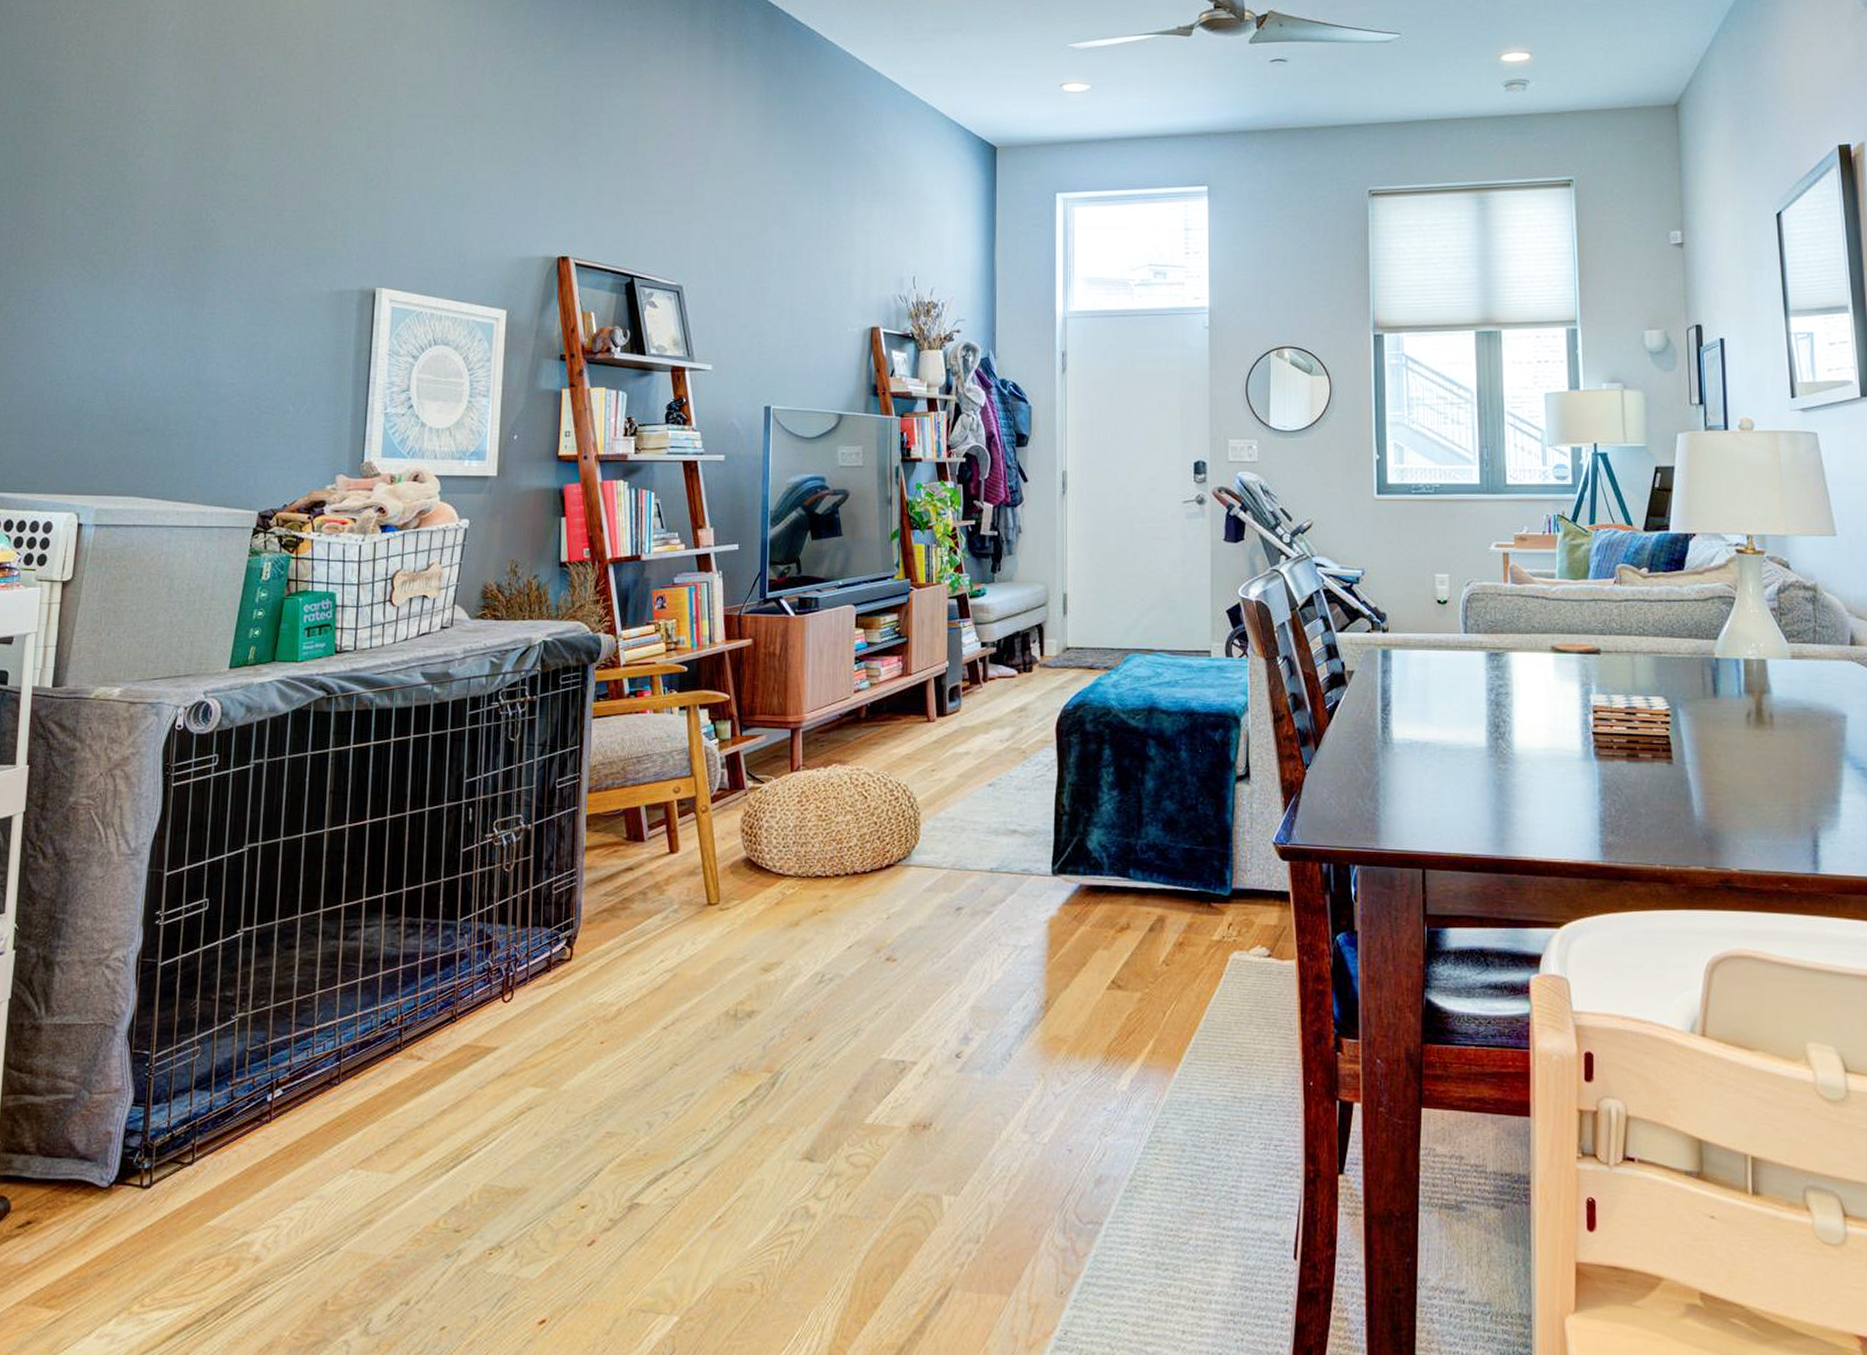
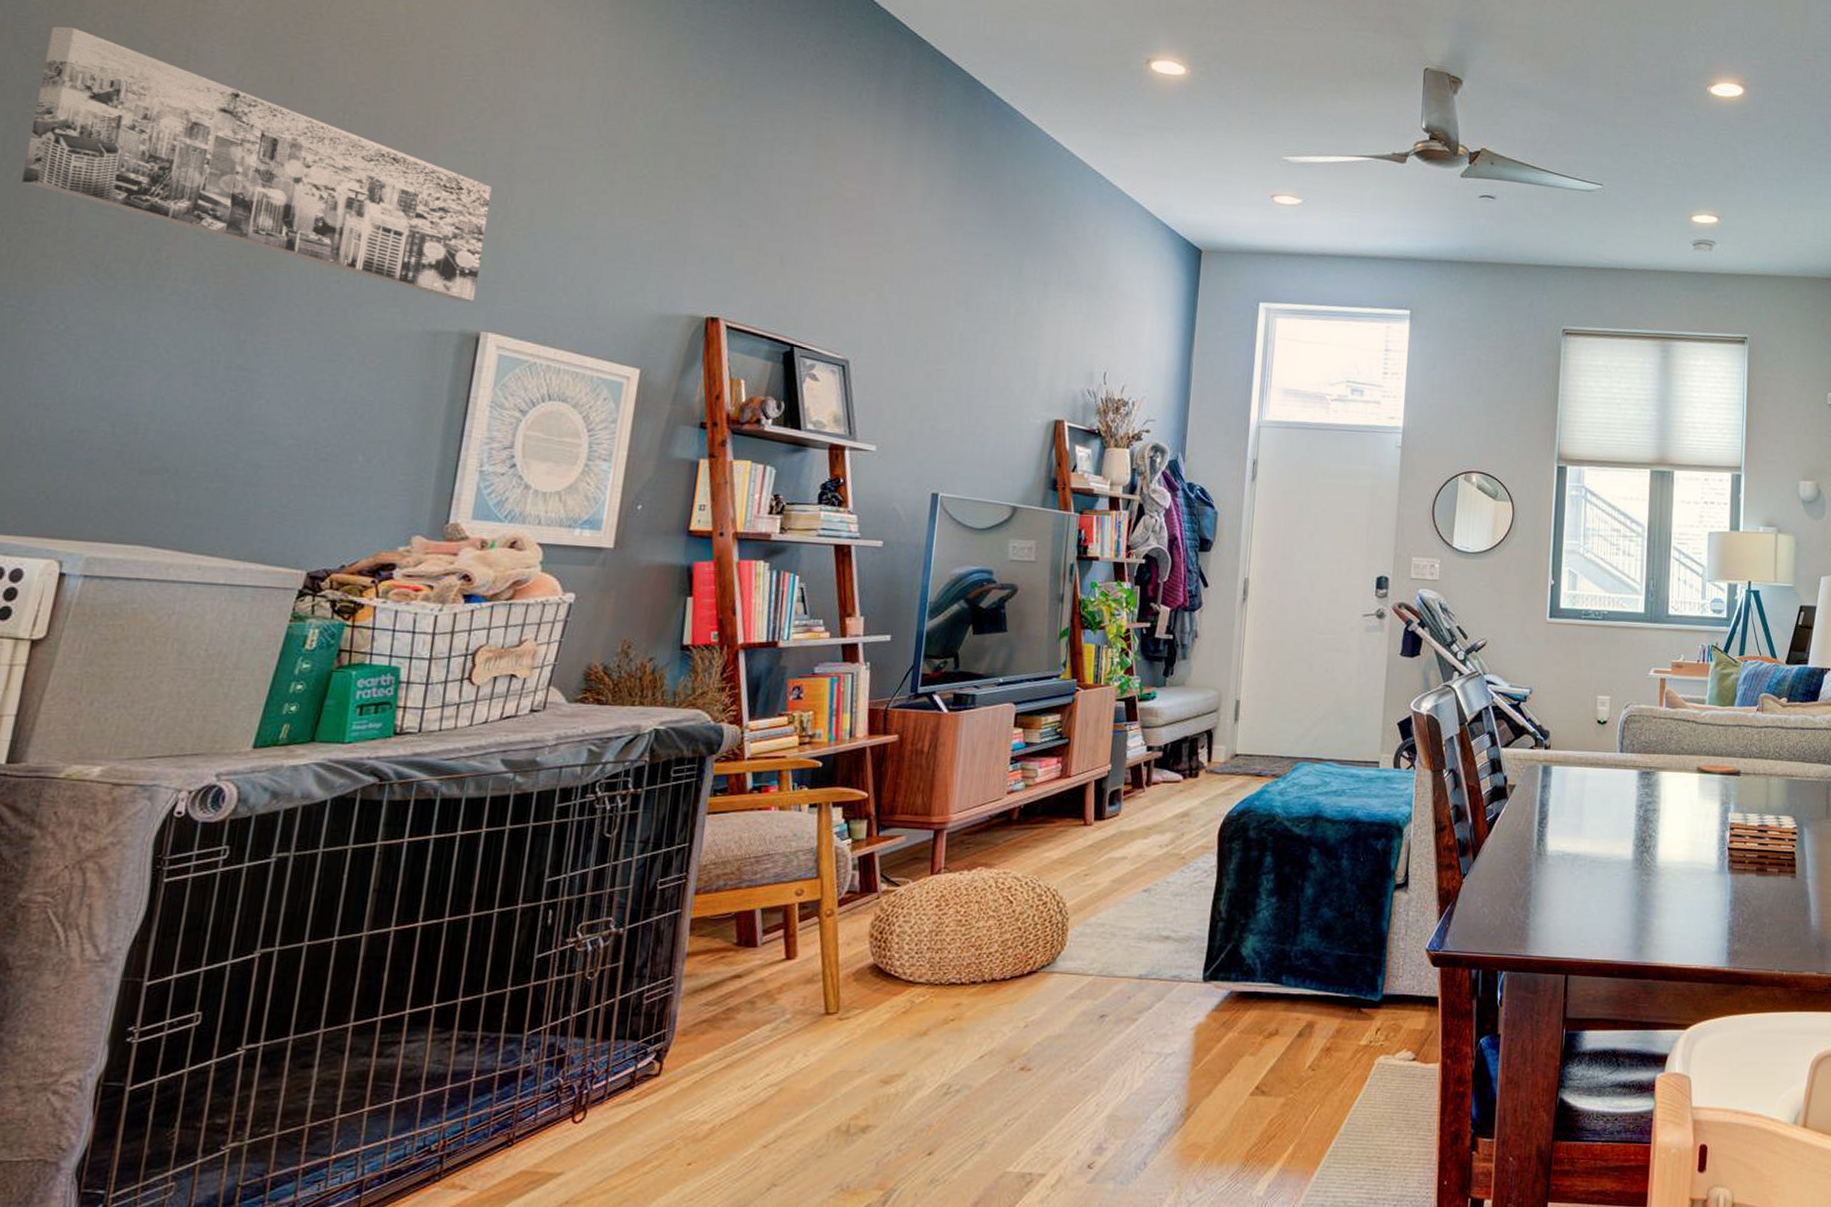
wall art: none [27,57,376,262] -> present [22,26,493,303]

